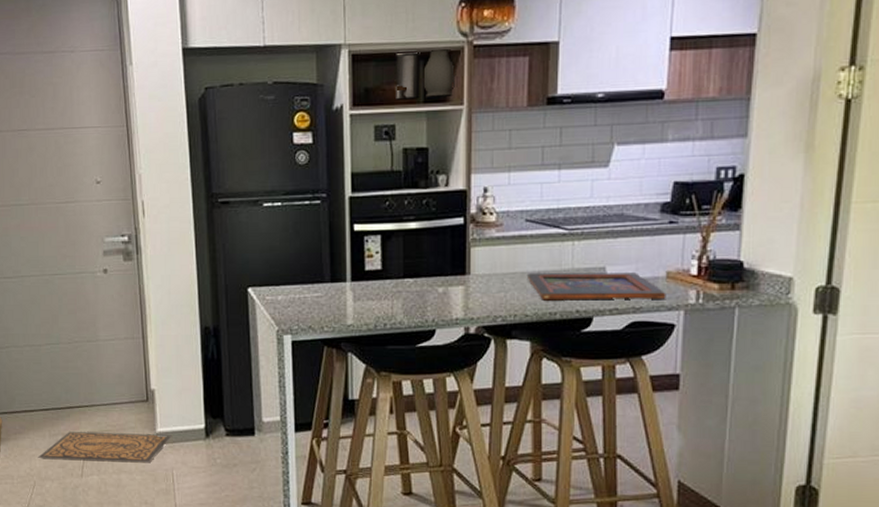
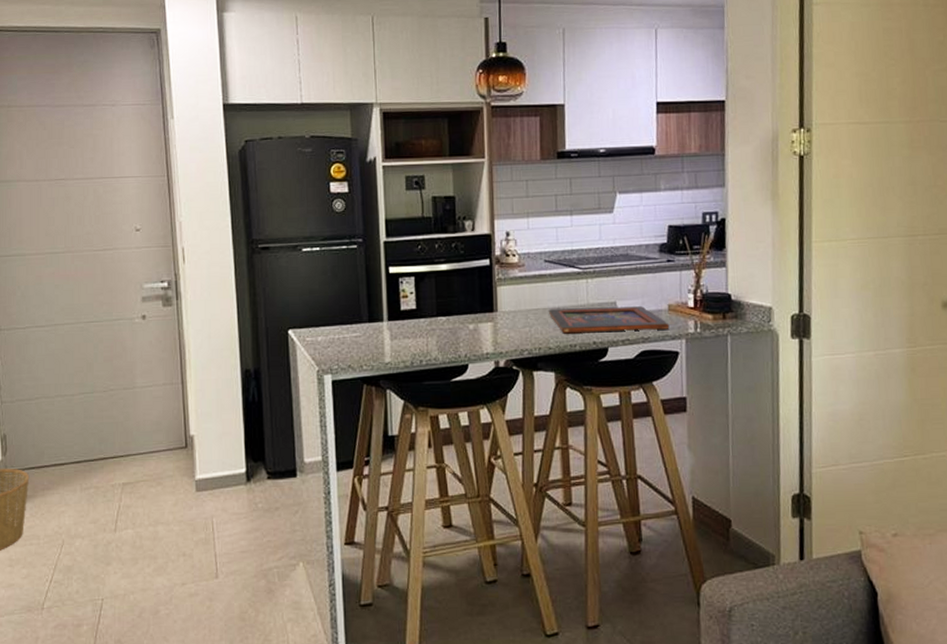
doormat: present [37,432,172,462] -> none [67,481,211,514]
canister: present [396,50,420,100] -> none [423,109,446,153]
decorative jar: present [424,46,455,98] -> none [449,107,476,152]

